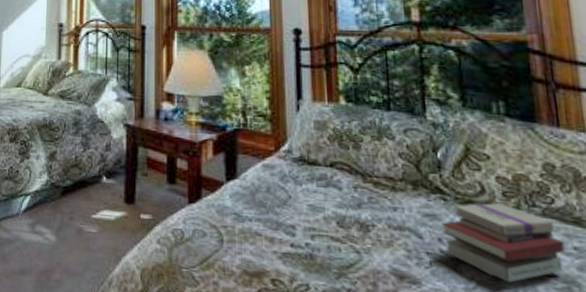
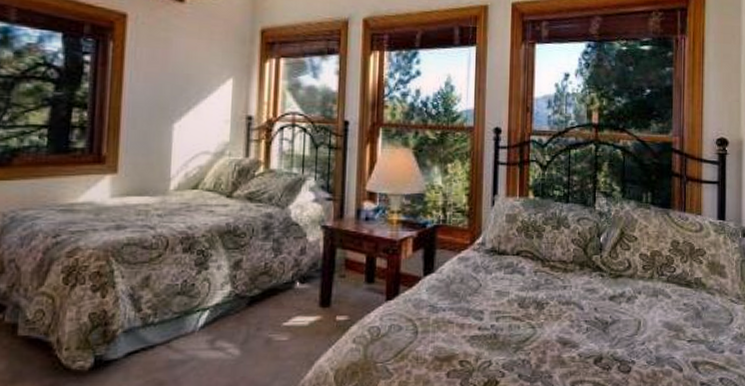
books: present [442,203,565,283] -> none [598,275,678,337]

